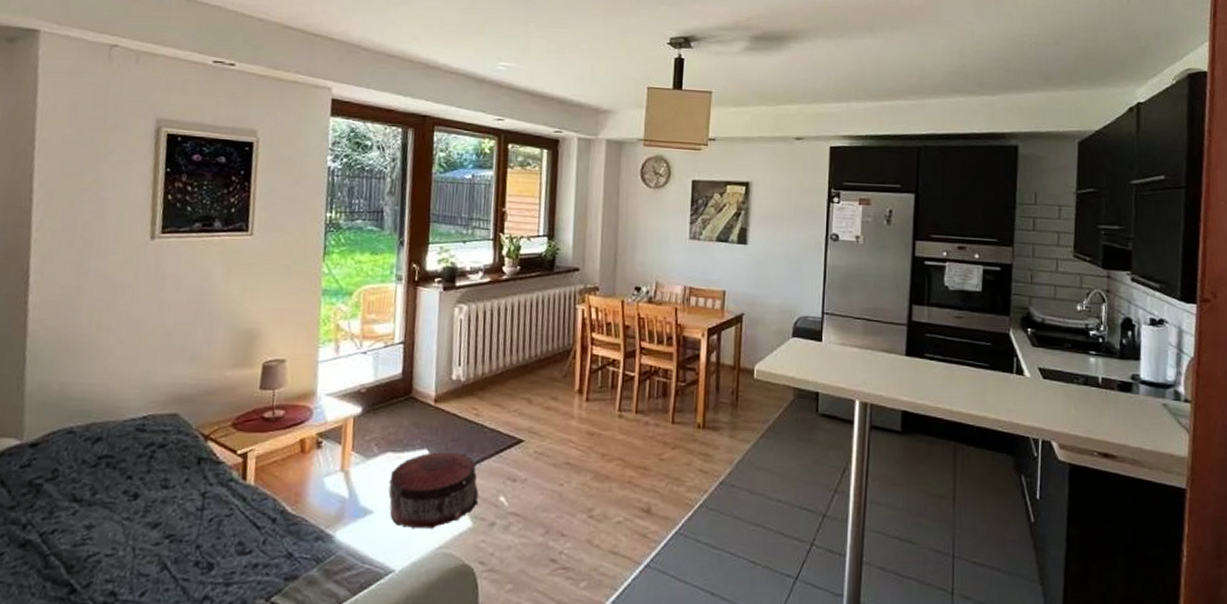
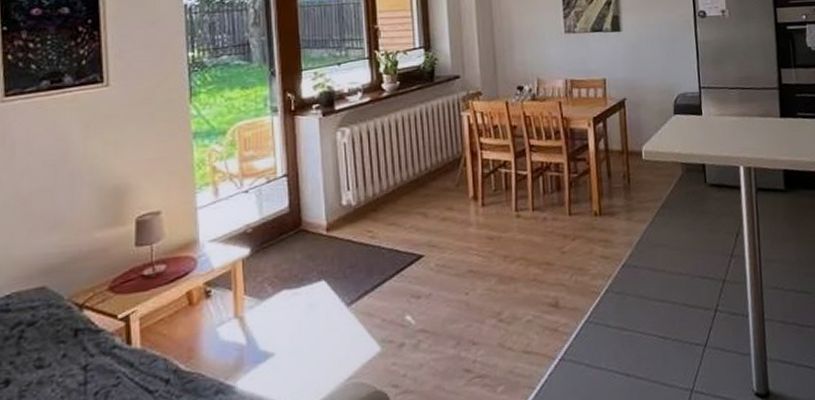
pouf: present [388,450,479,529] -> none [288,277,385,364]

